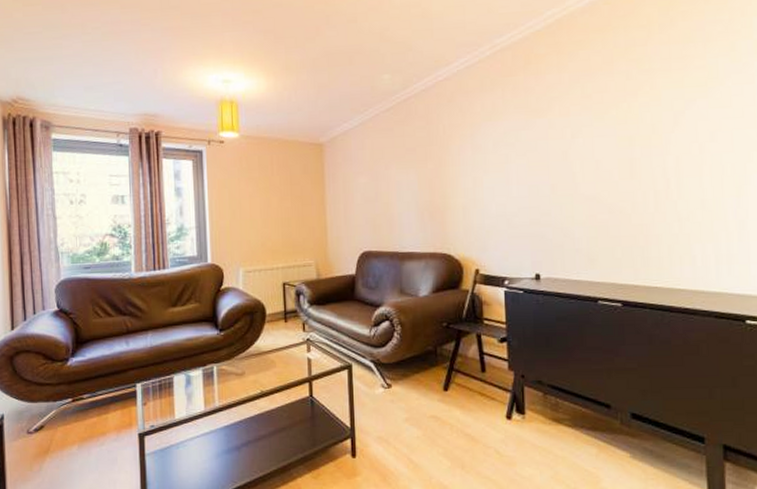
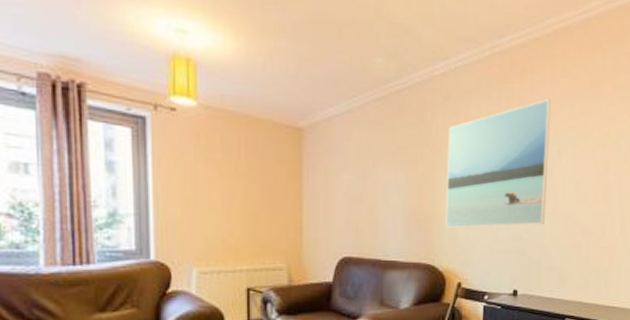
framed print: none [455,85,564,218] -> present [445,99,551,228]

